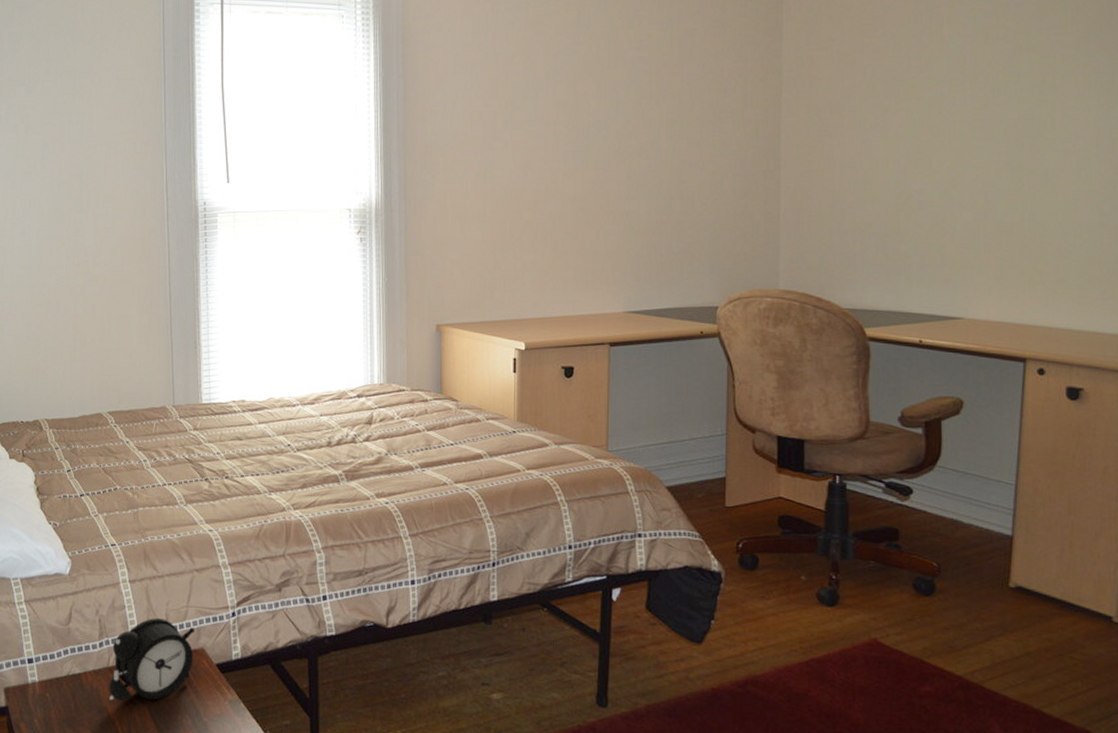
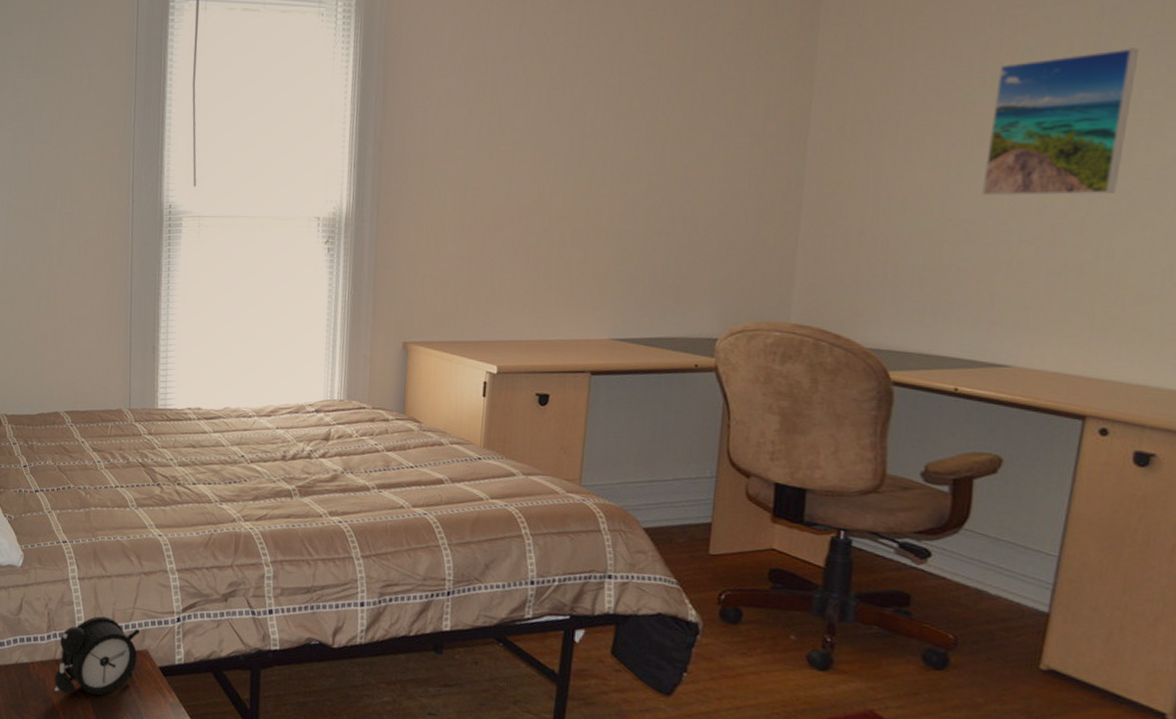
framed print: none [927,39,1039,169] -> present [982,48,1140,196]

